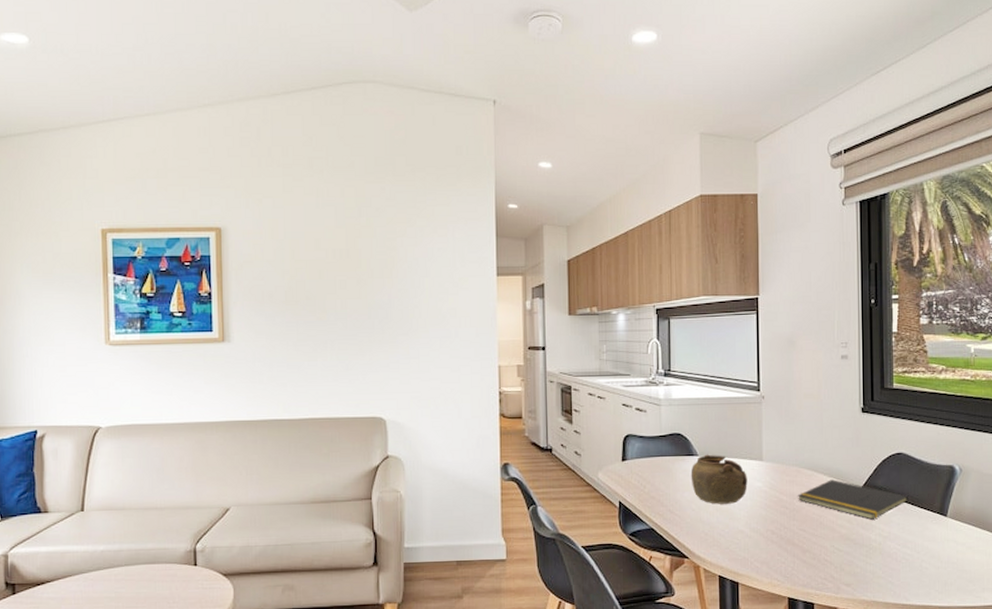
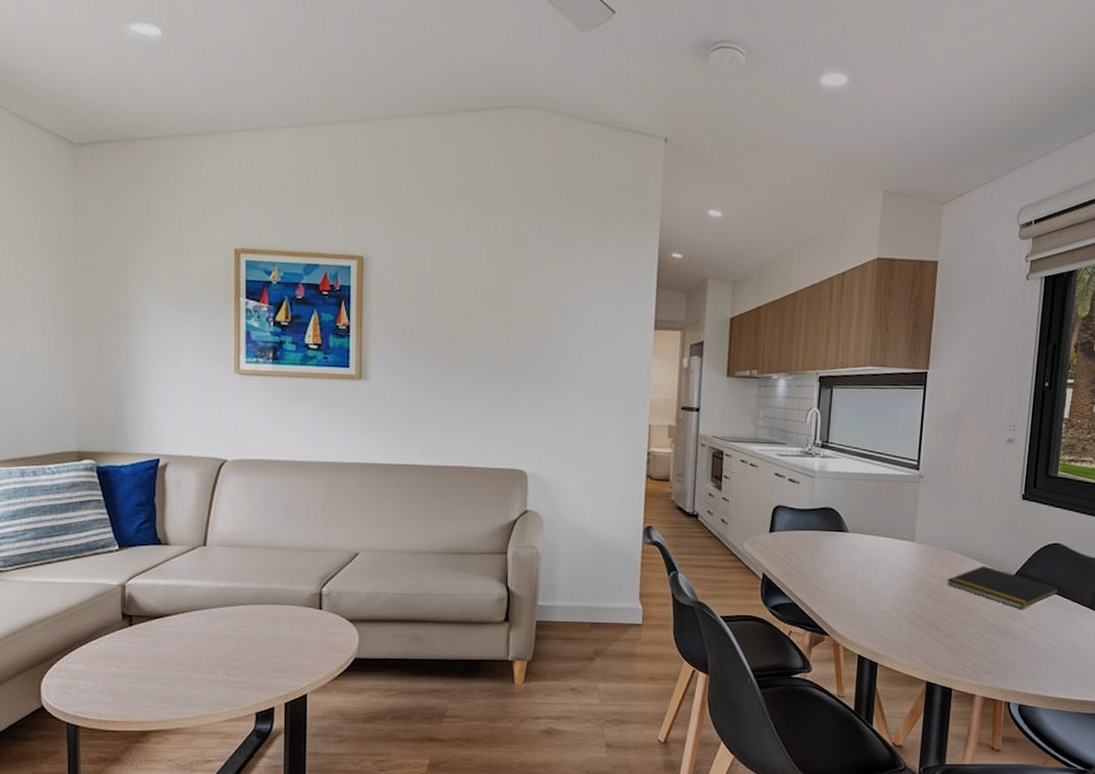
teapot: present [691,454,748,504] -> none [839,531,897,584]

